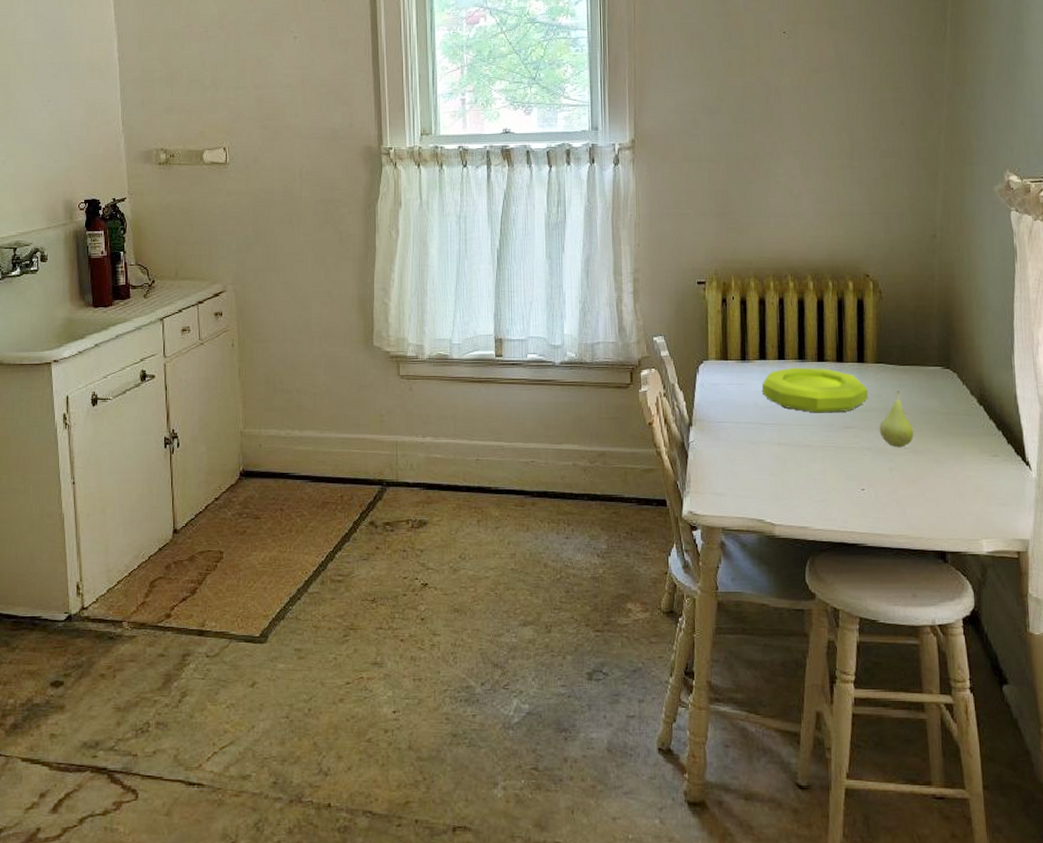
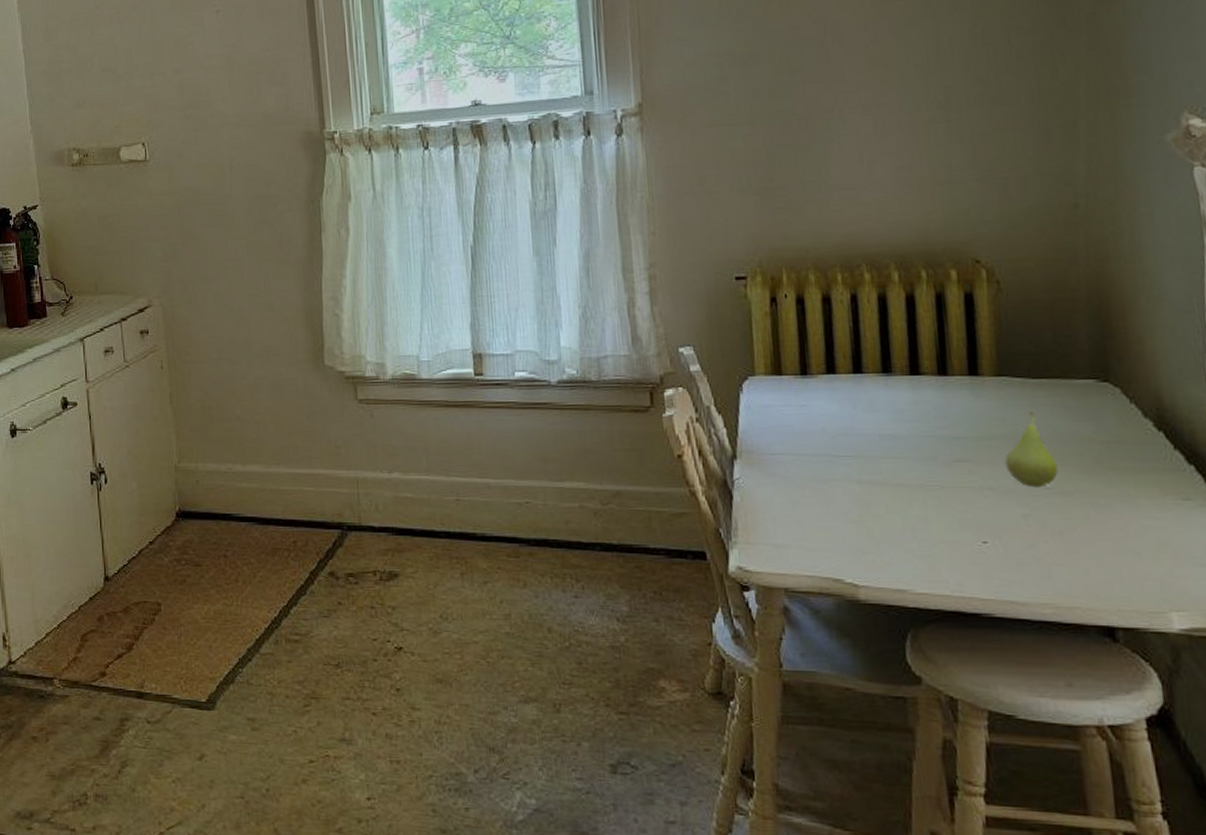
bowl: present [761,367,868,413] -> none [831,382,987,442]

